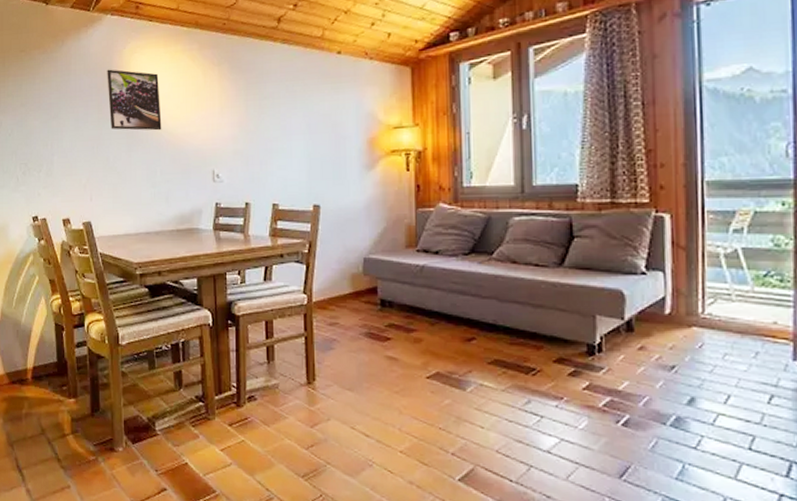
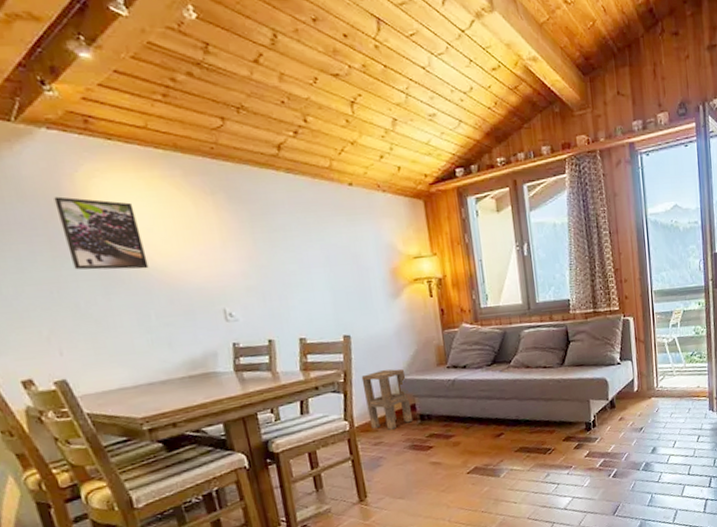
side table: none [325,246,373,311] -> present [361,369,413,430]

